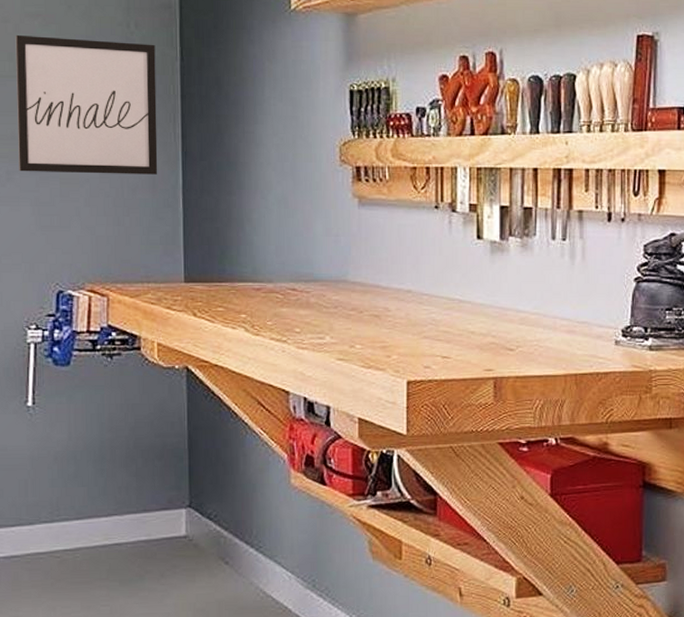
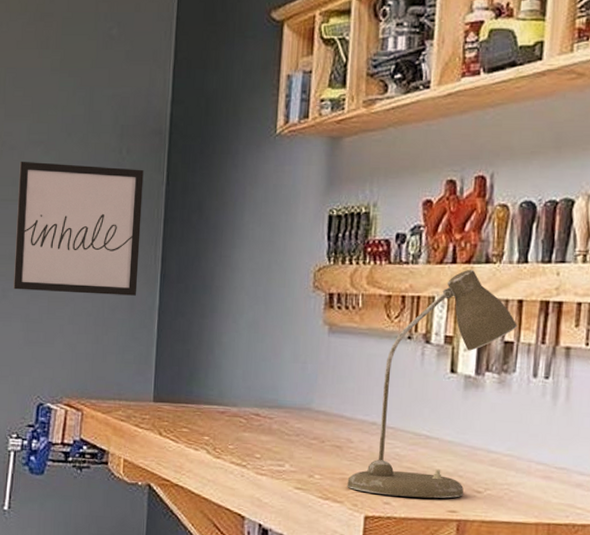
desk lamp: none [388,140,534,360] -> present [347,269,517,498]

